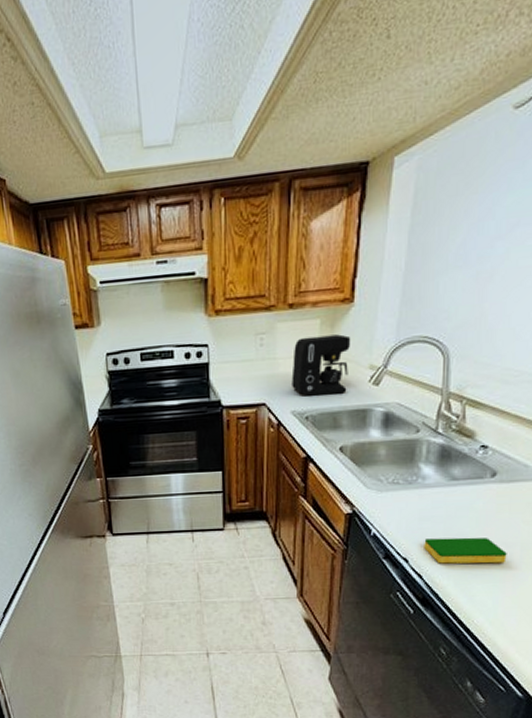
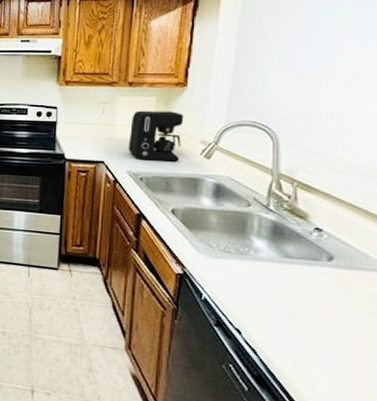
dish sponge: present [424,537,507,564] -> none [258,313,351,354]

